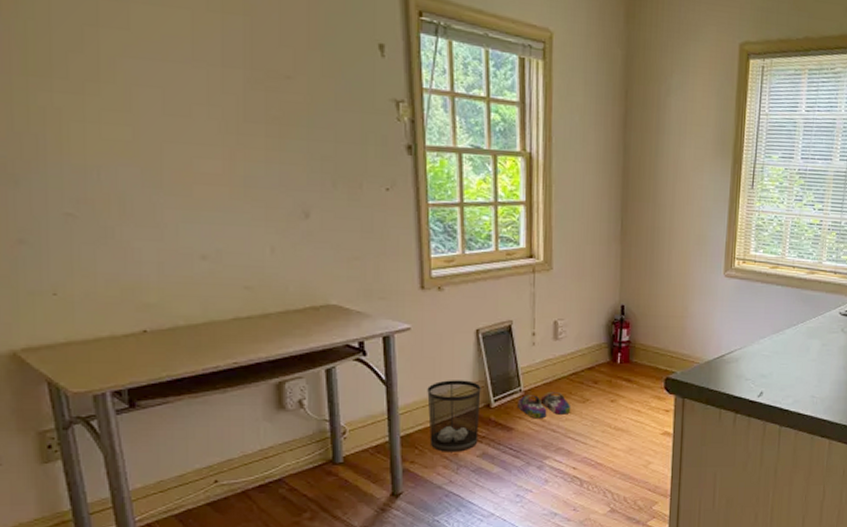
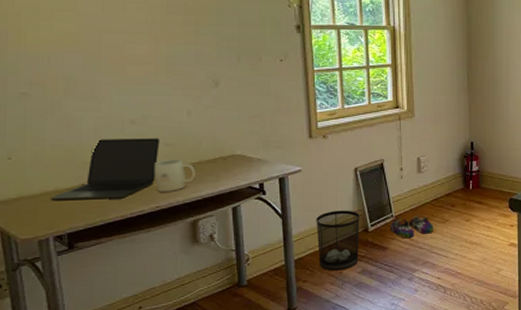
laptop: none [106,276,237,351] -> present [50,138,160,201]
mug: none [230,305,281,346] -> present [154,158,195,192]

